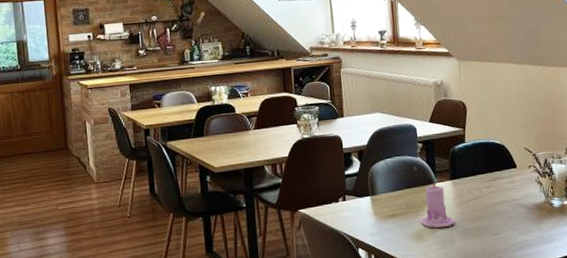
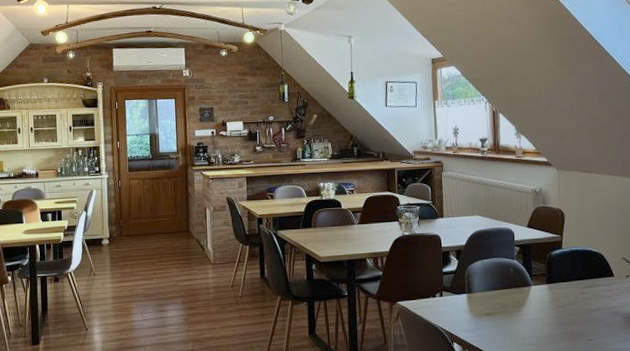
candle: present [421,181,456,228] -> none [516,284,551,330]

